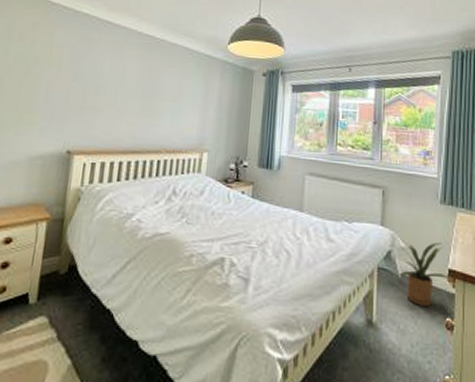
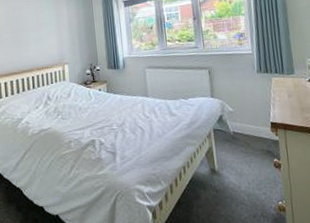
house plant: present [401,242,448,306] -> none [231,103,271,153]

